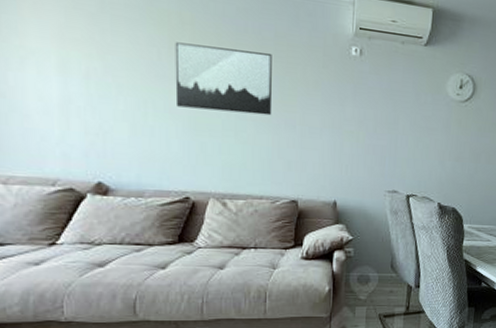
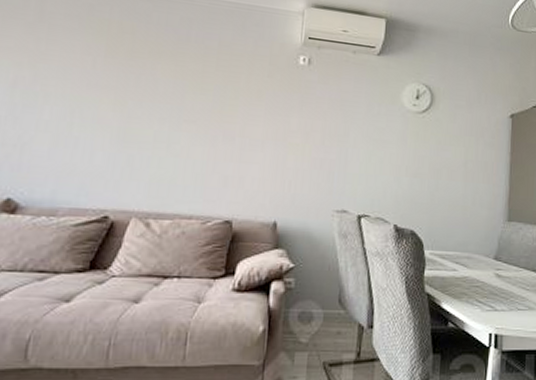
wall art: present [175,42,273,116] -> none [105,51,214,127]

